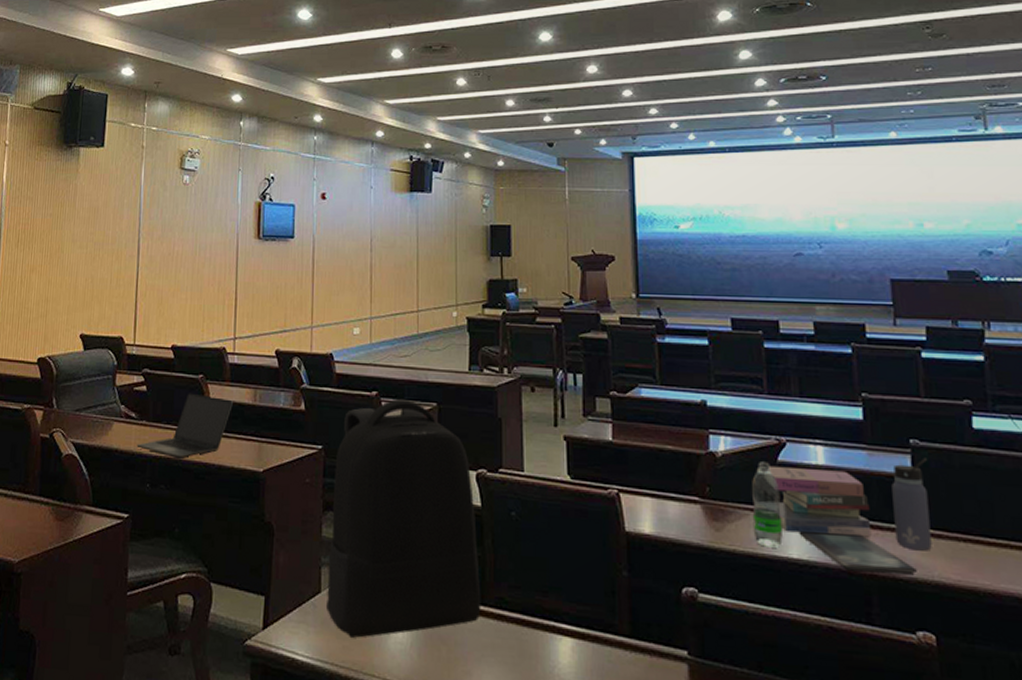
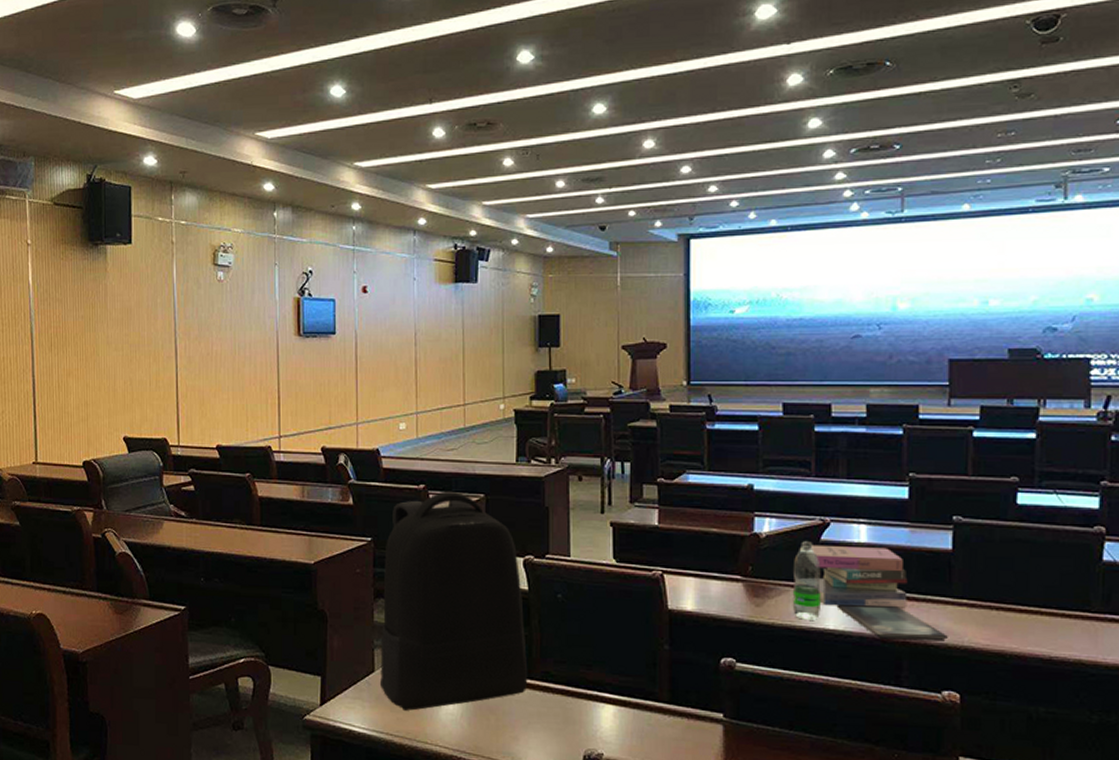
laptop: present [136,393,233,459] -> none [188,491,281,553]
water bottle: present [891,457,932,551] -> none [930,533,969,619]

